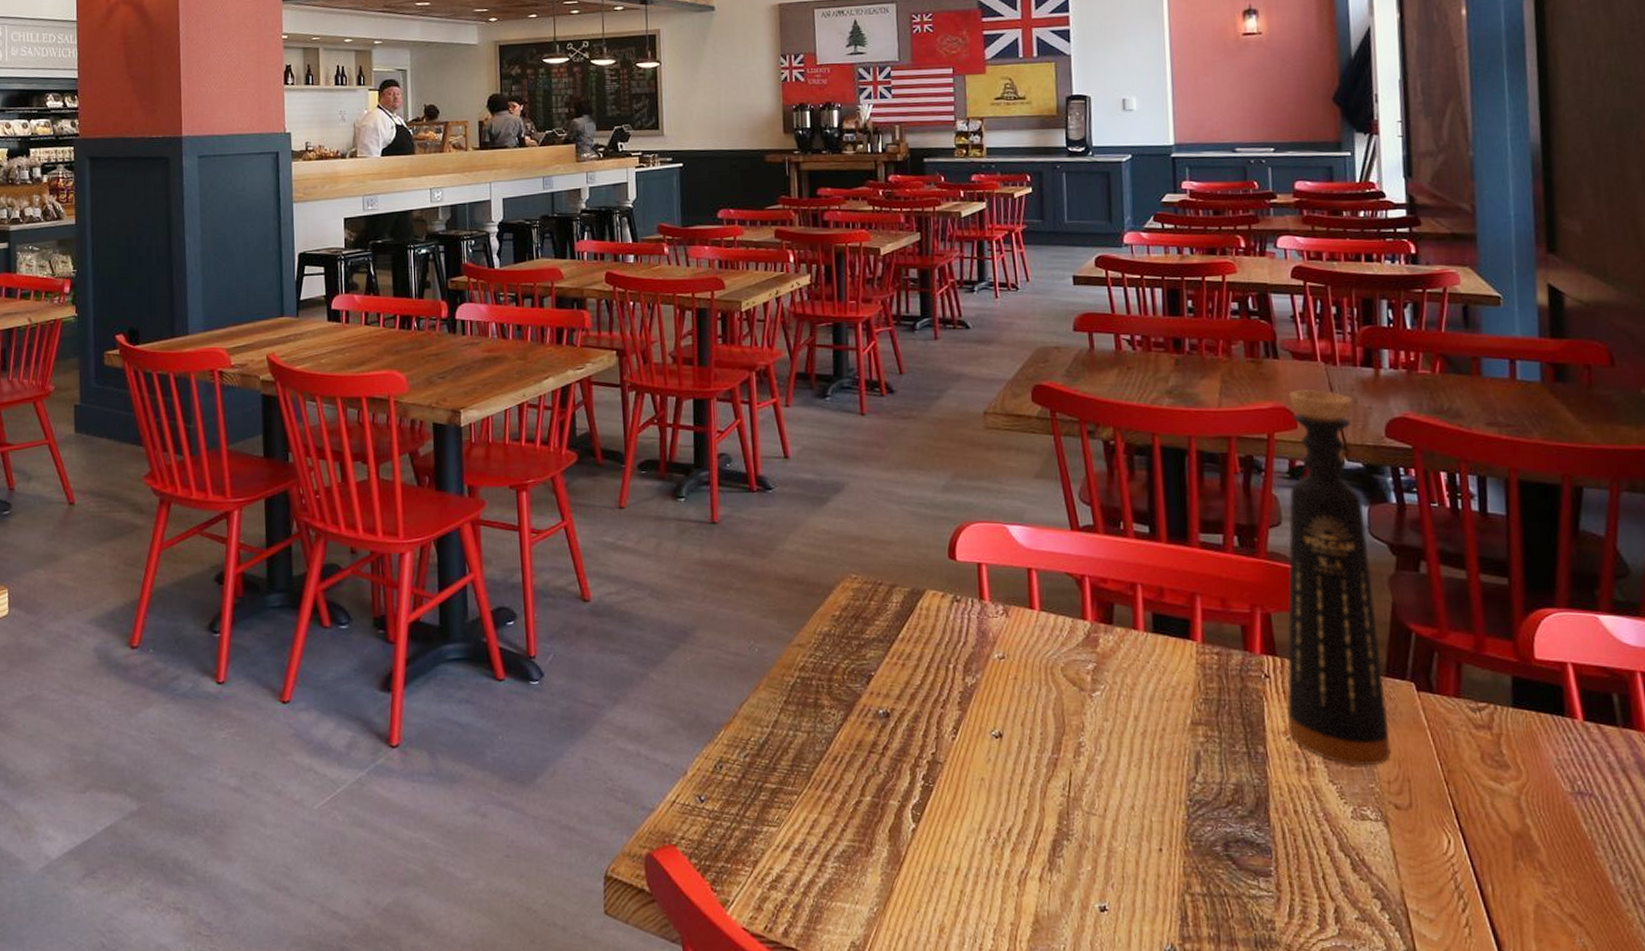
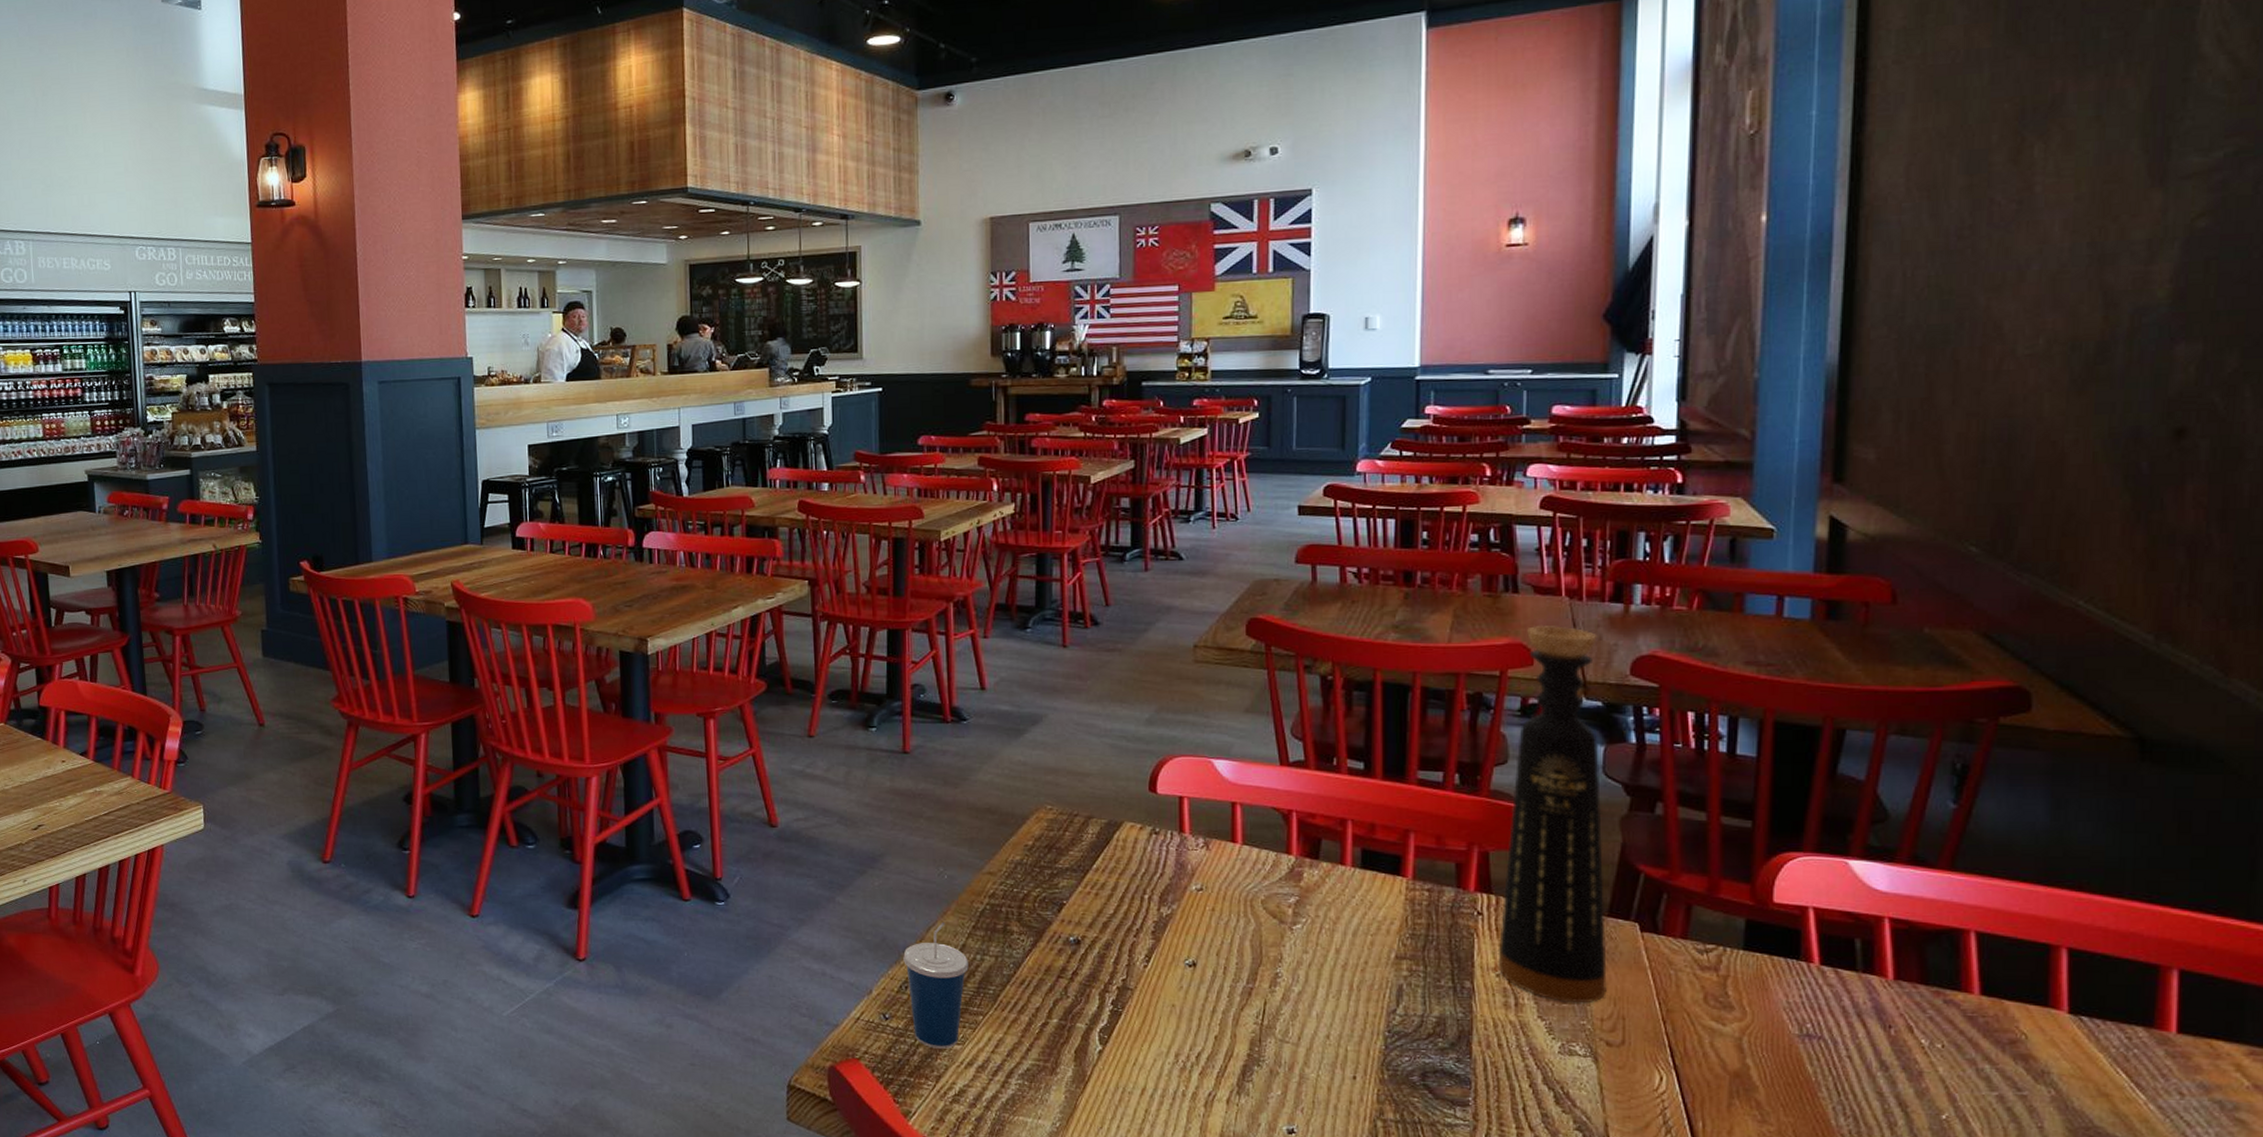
cup: none [717,697,782,832] -> present [903,922,969,1049]

